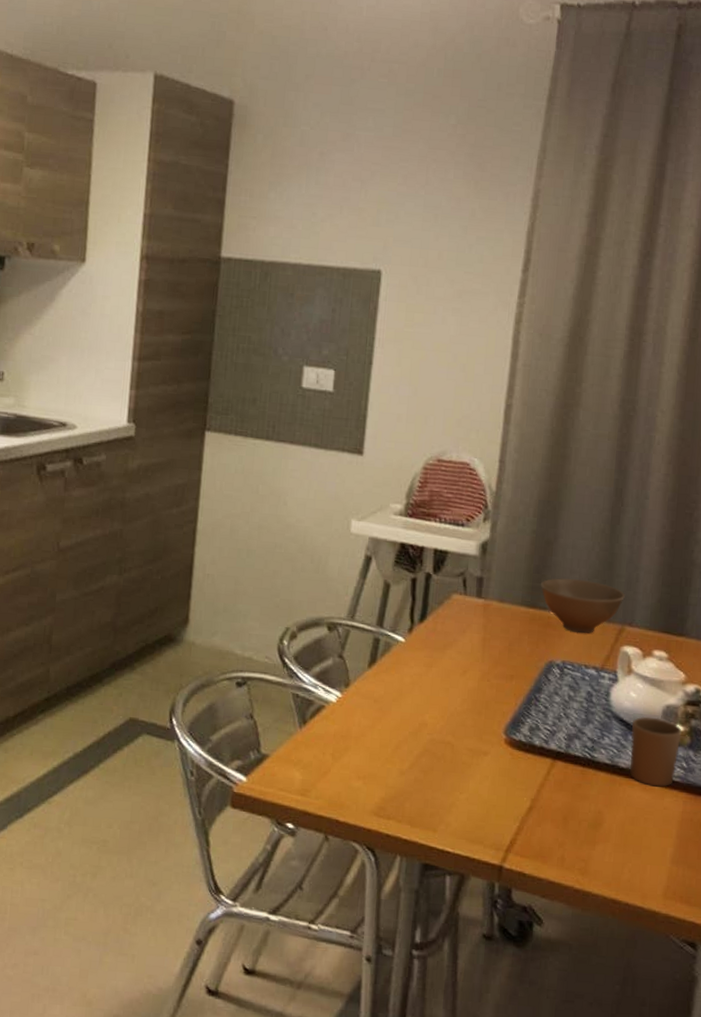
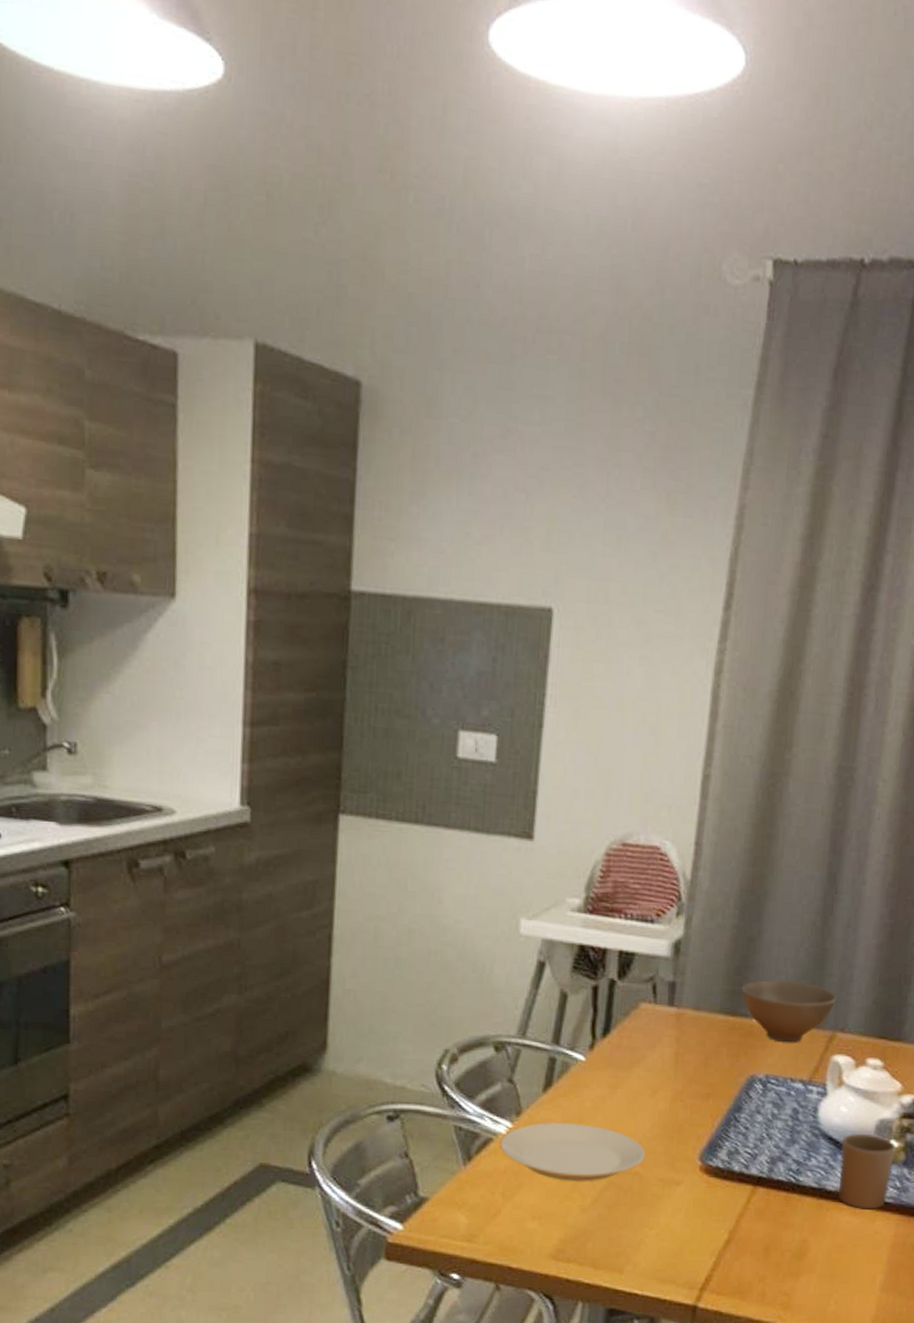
plate: none [331,694,457,748] -> present [500,1122,646,1181]

